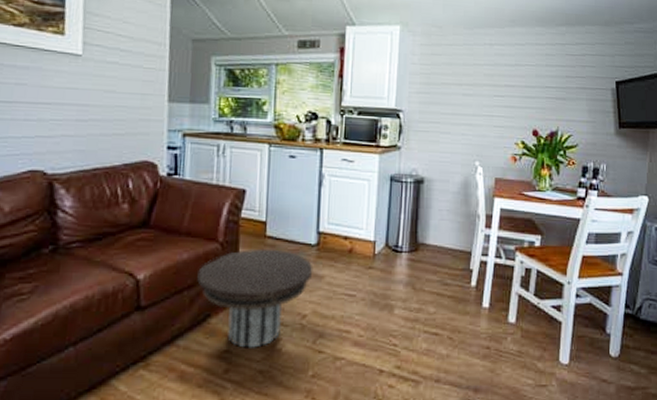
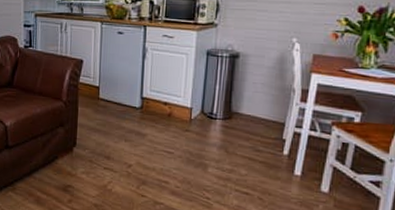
side table: present [197,248,313,348] -> none [47,108,138,187]

